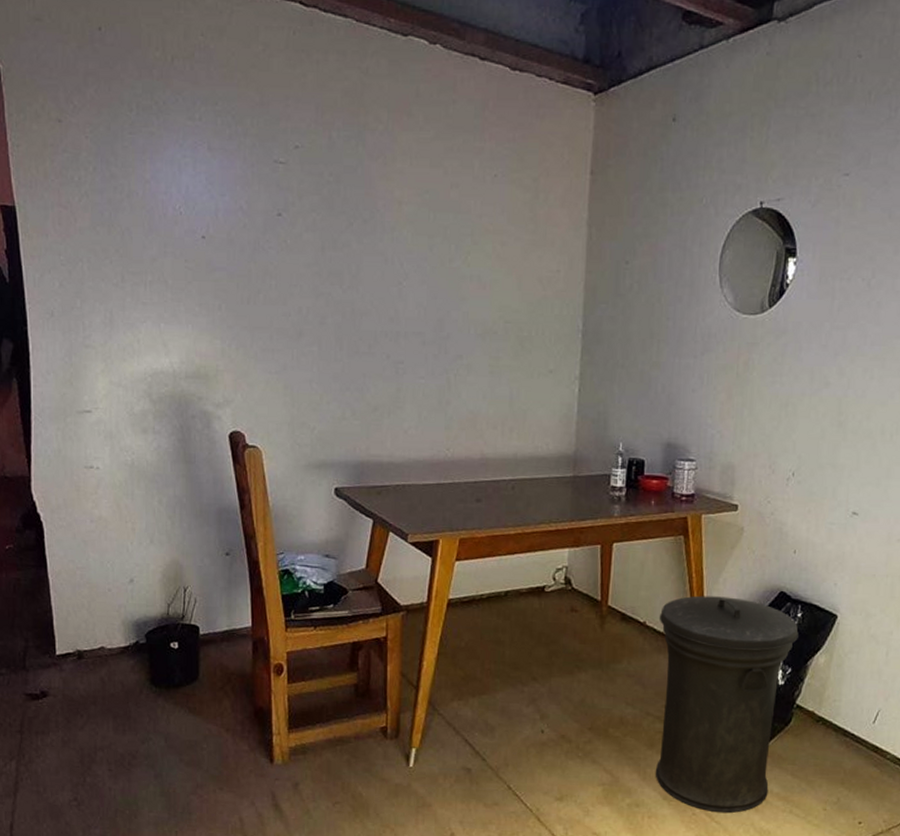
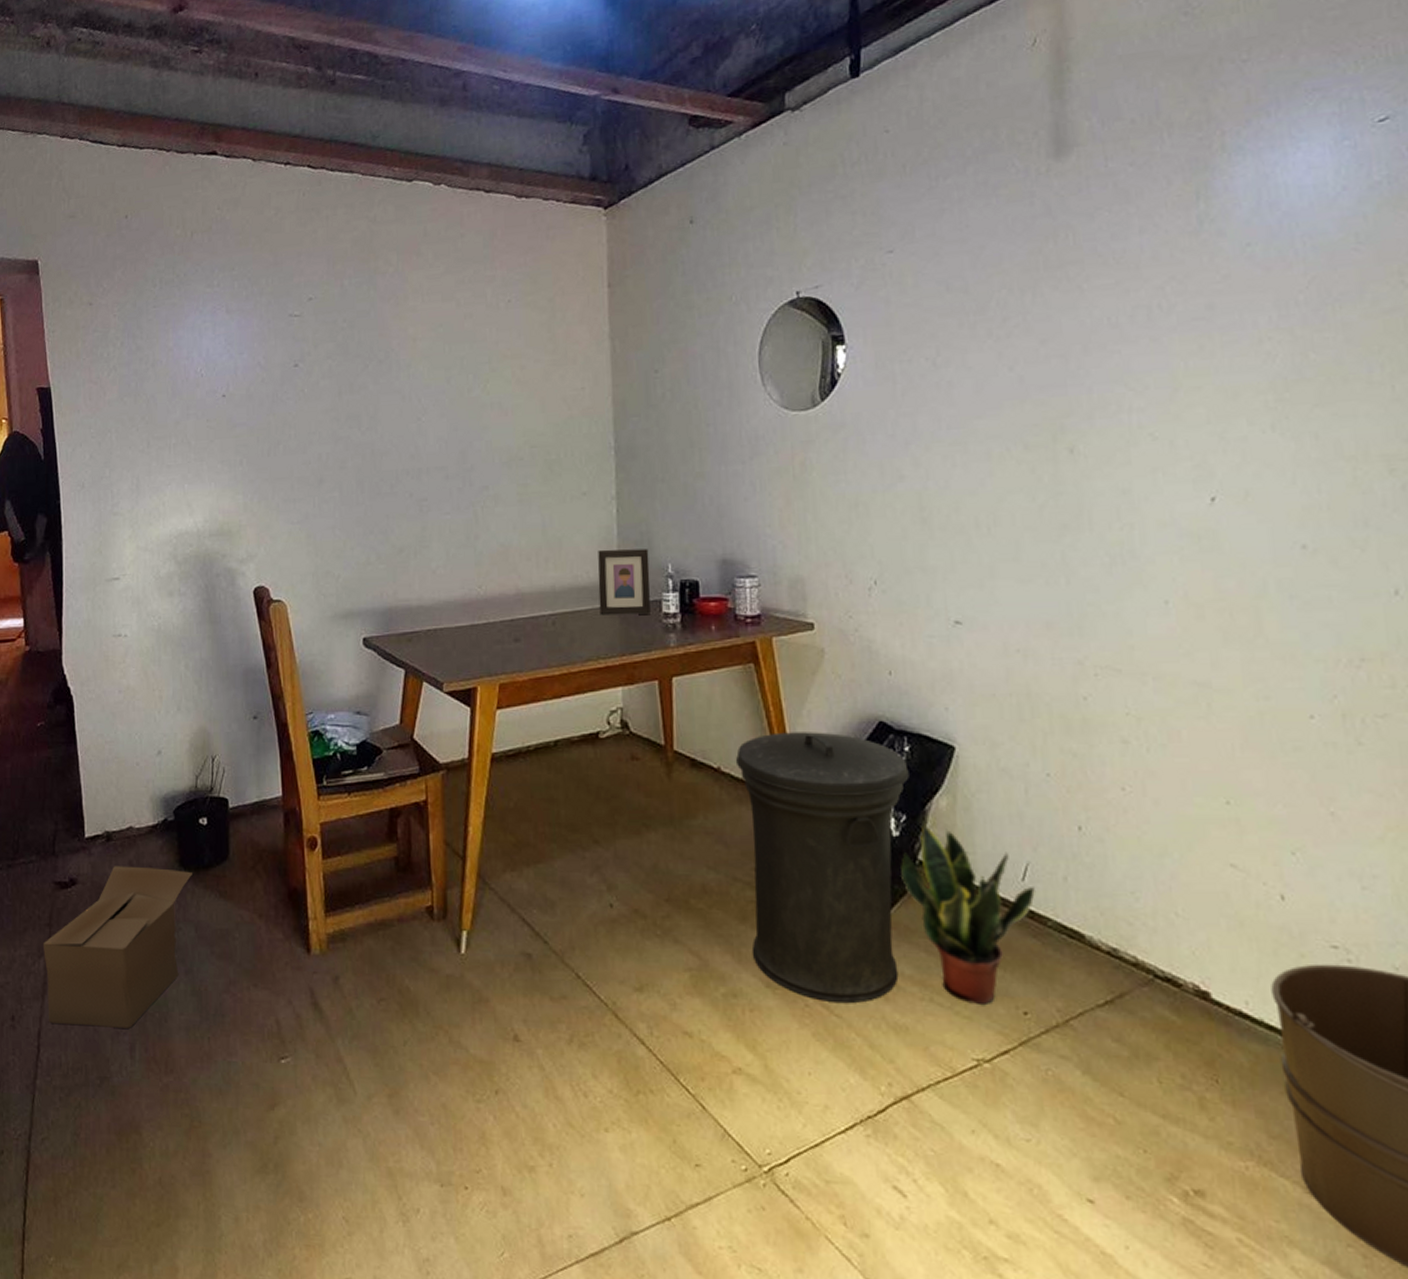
cardboard box: none [15,681,164,823] -> present [44,866,194,1028]
picture frame: none [555,424,604,486] -> present [598,548,651,616]
potted plant: none [781,674,881,816] -> present [901,822,1035,1004]

